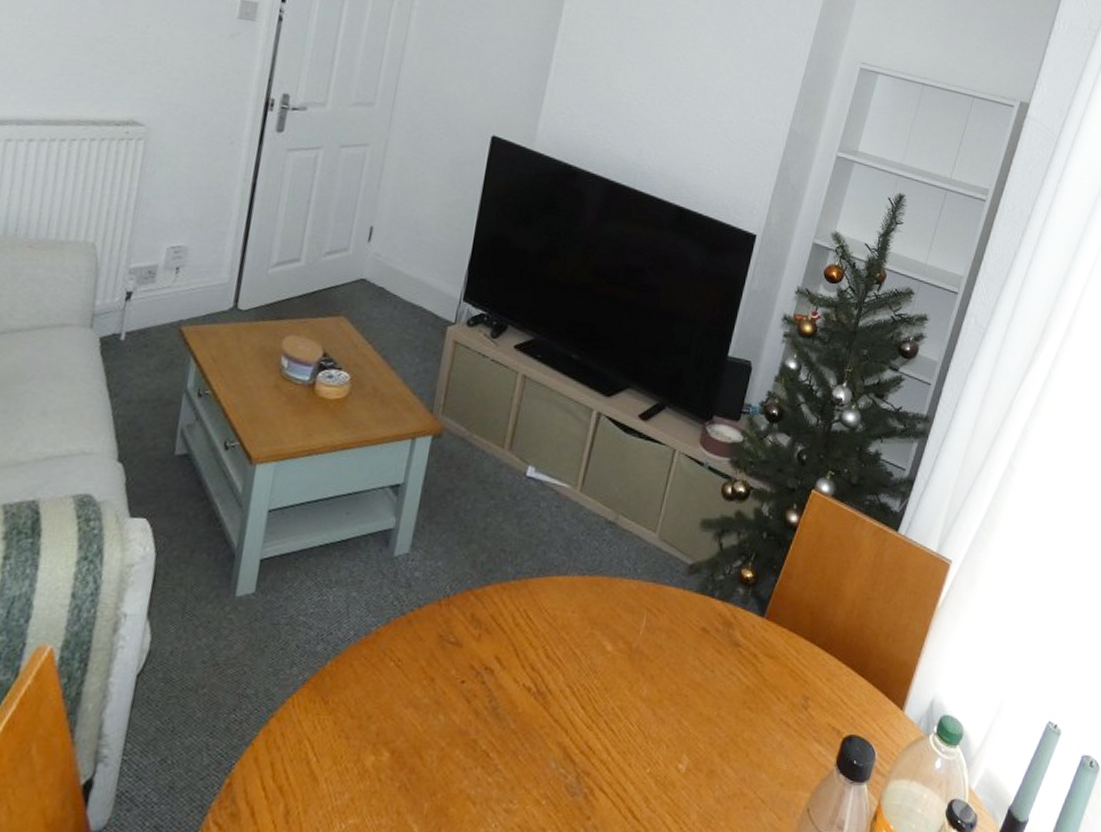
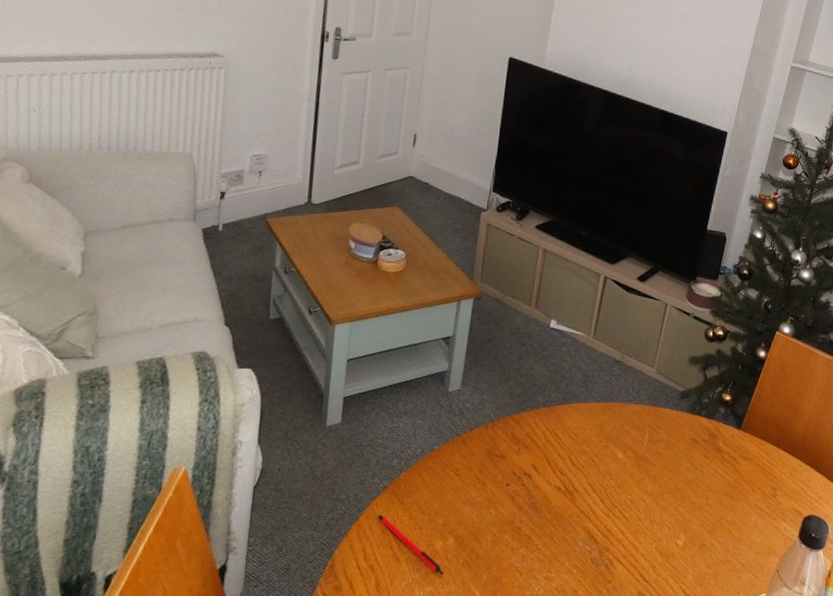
pen: none [293,717,374,802] -> present [377,514,444,575]

